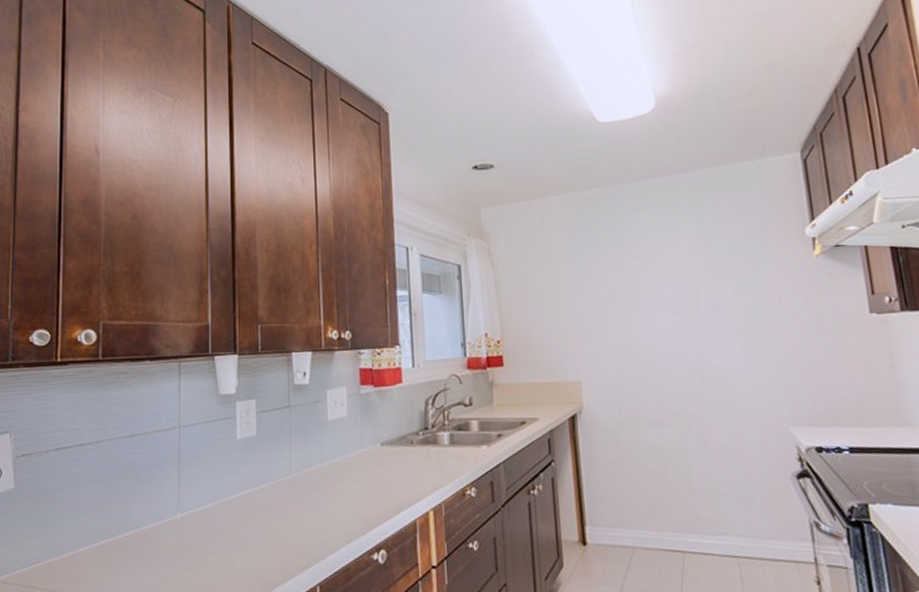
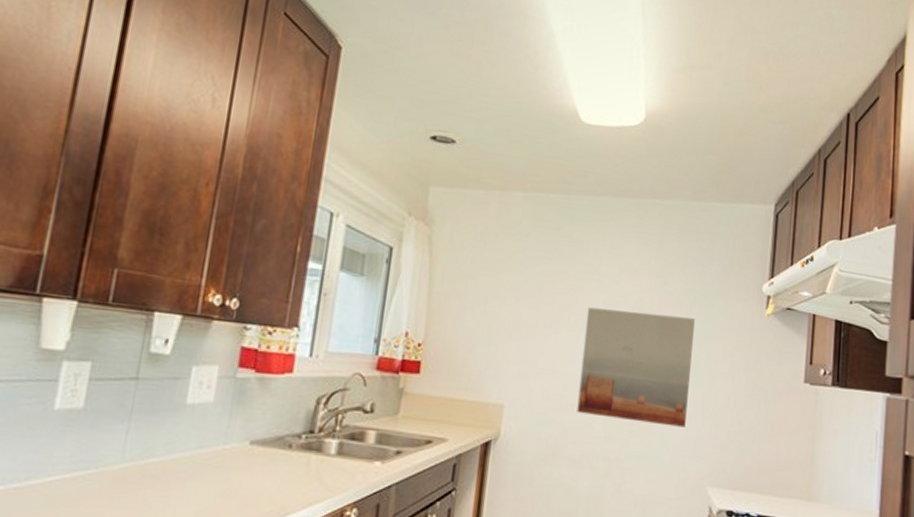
wall art: none [638,273,756,378] -> present [577,307,695,428]

